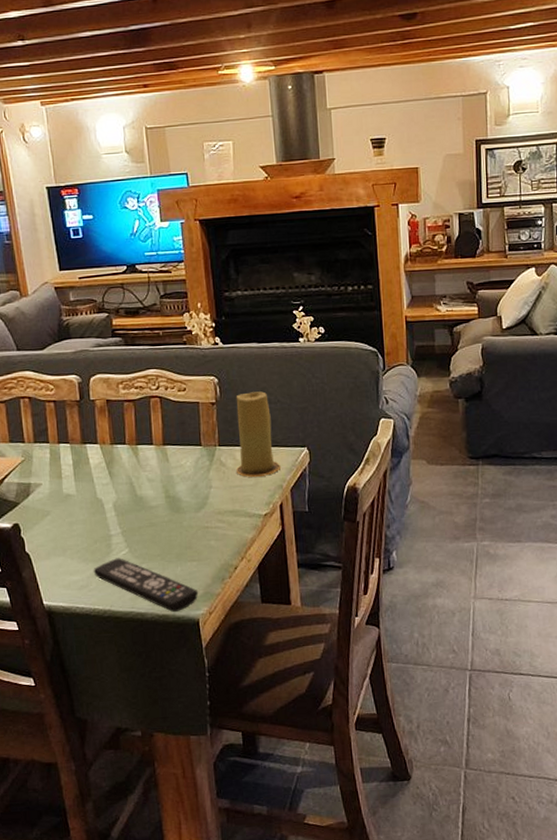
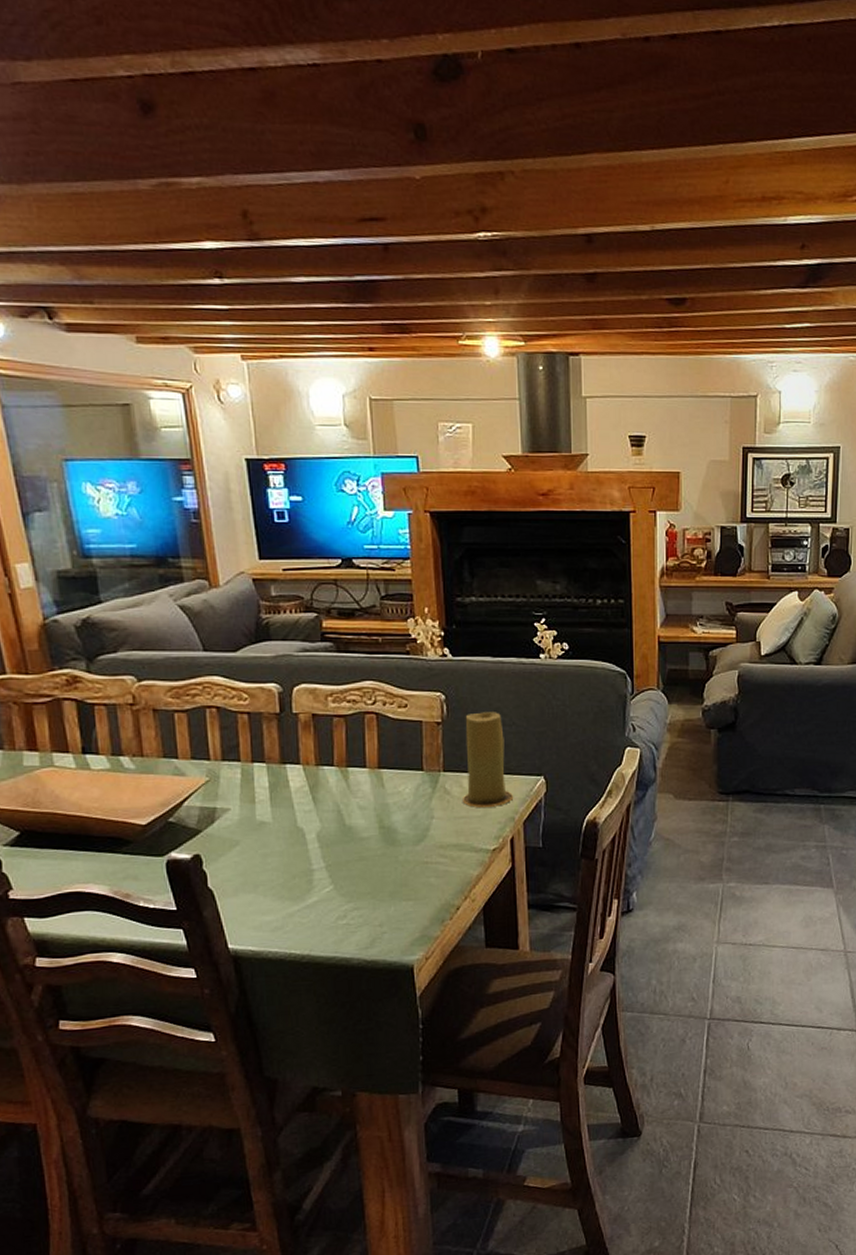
remote control: present [93,558,199,613] -> none [290,895,414,958]

